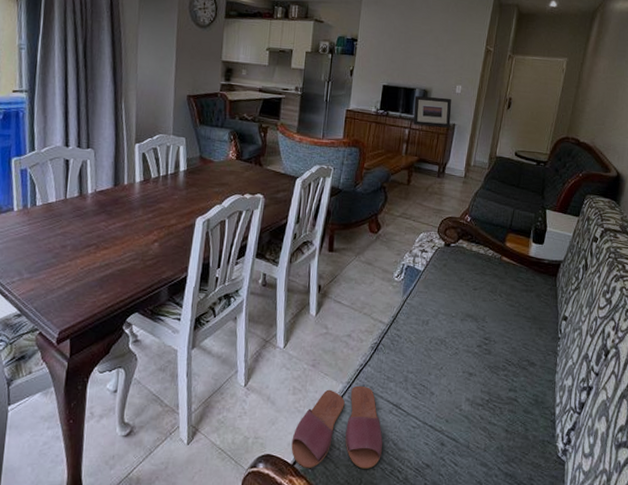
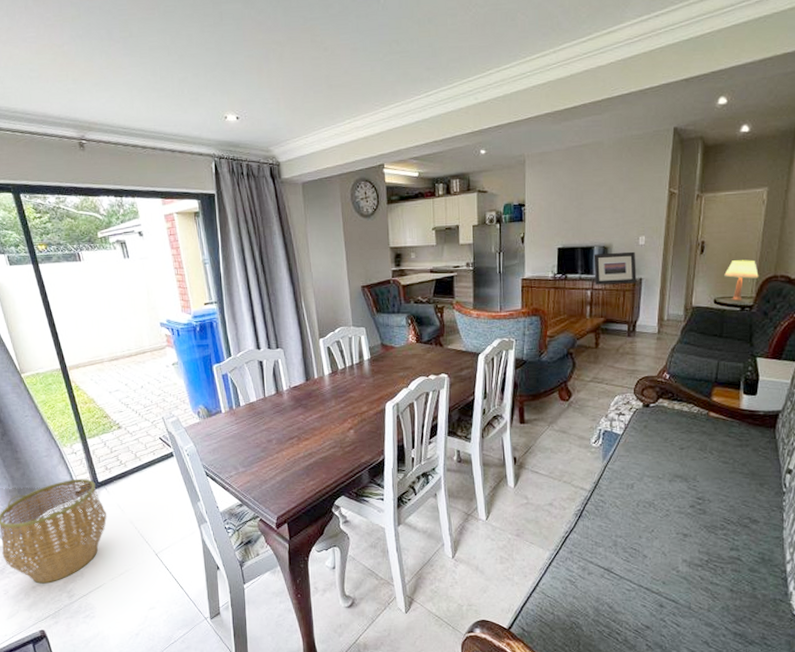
slippers: present [291,385,383,469] -> none [505,552,598,633]
table lamp: none [524,118,554,157] -> present [723,259,759,301]

